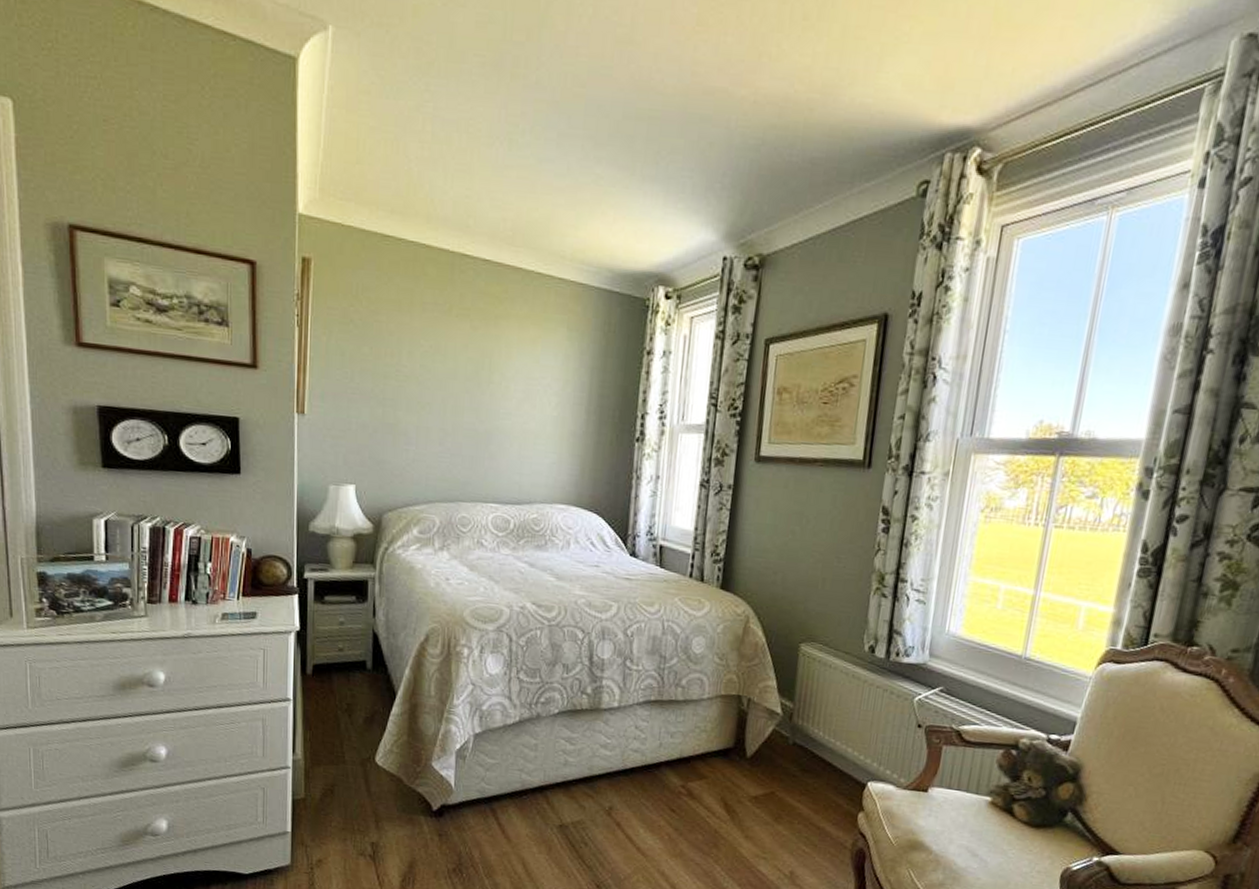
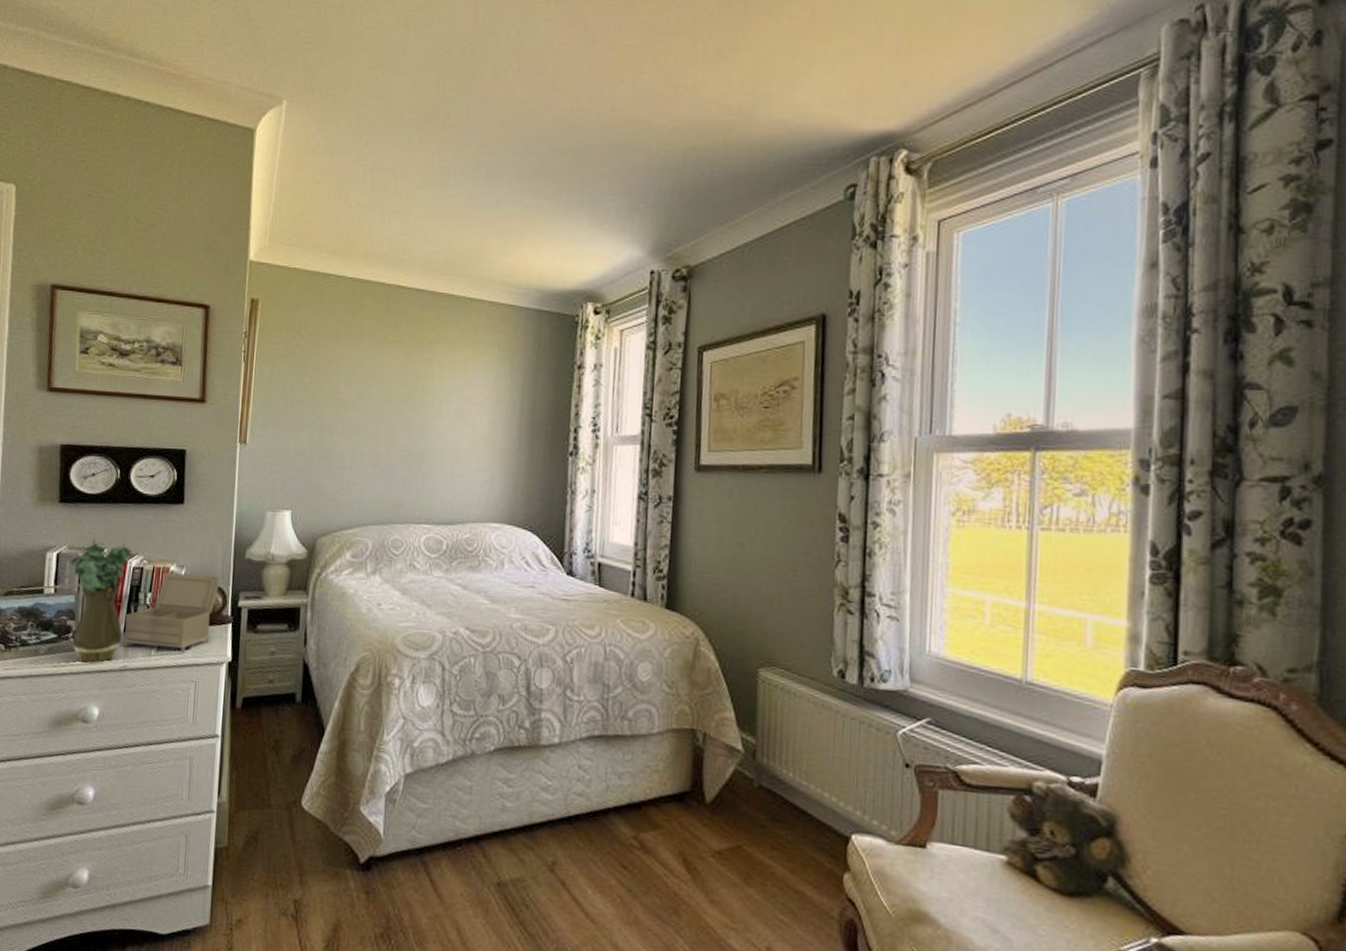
vase: none [120,506,187,632] -> present [70,539,131,665]
jewelry box: none [183,543,284,621] -> present [122,572,220,652]

